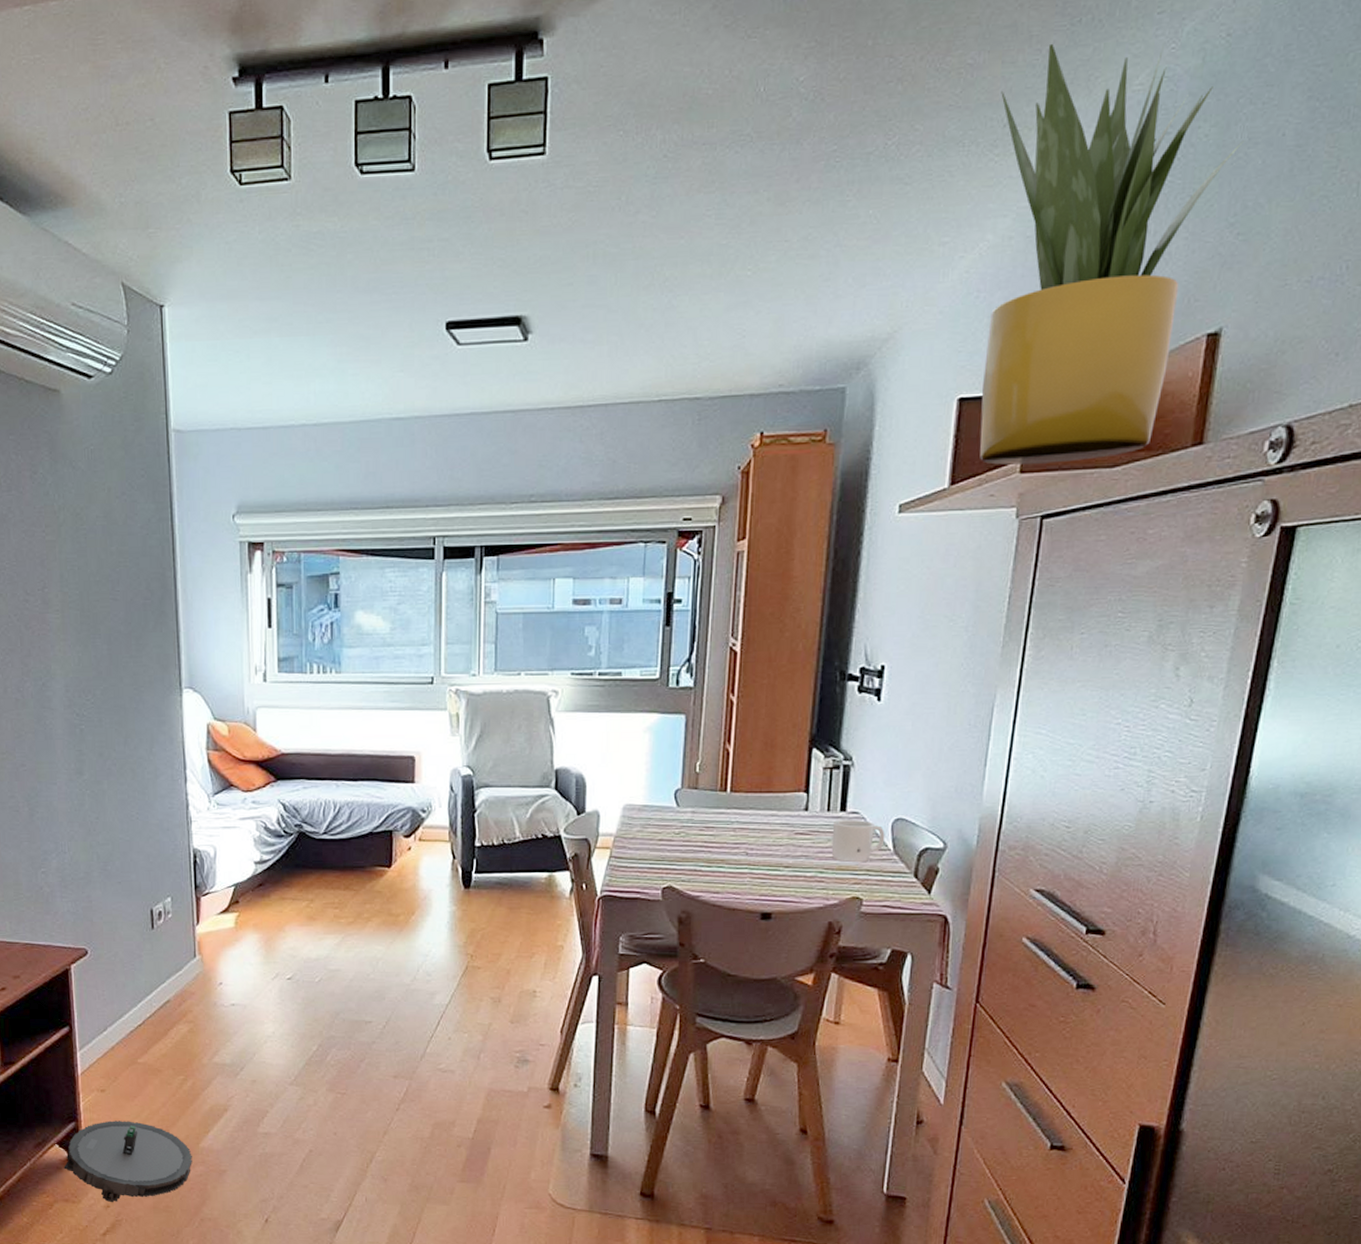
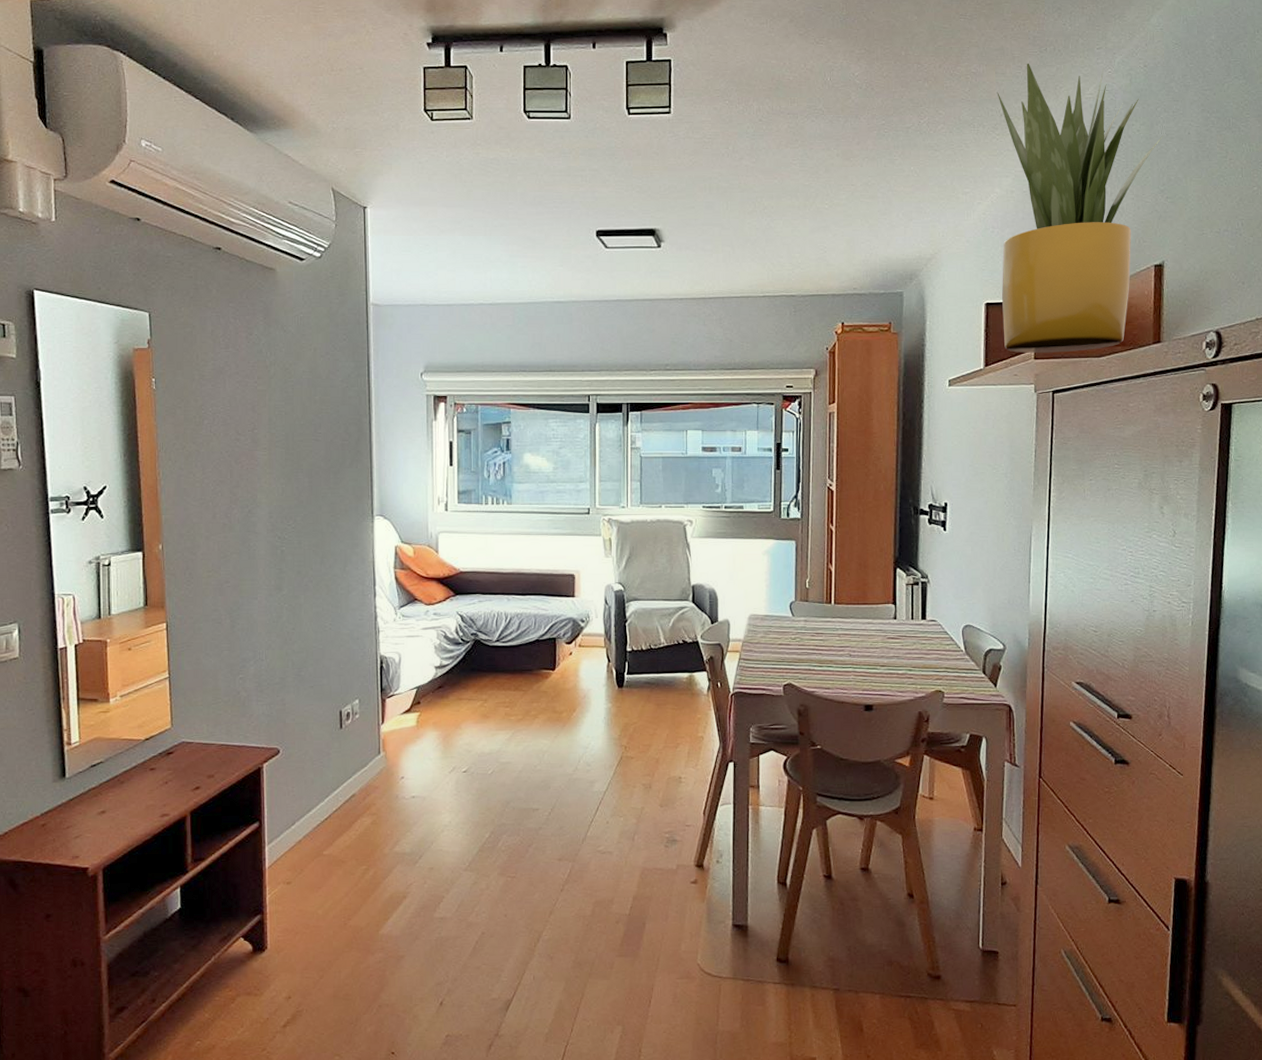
robot vacuum: present [63,1121,192,1203] -> none [247,911,372,994]
mug: present [831,820,885,863] -> none [916,627,958,662]

